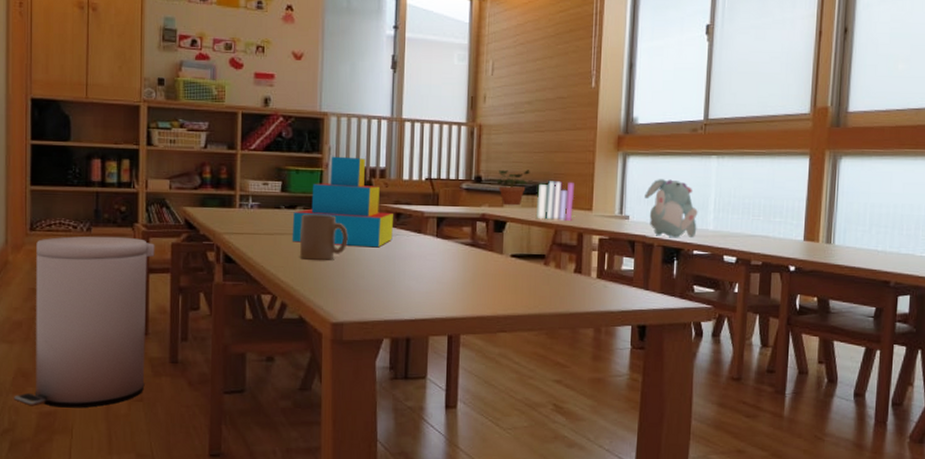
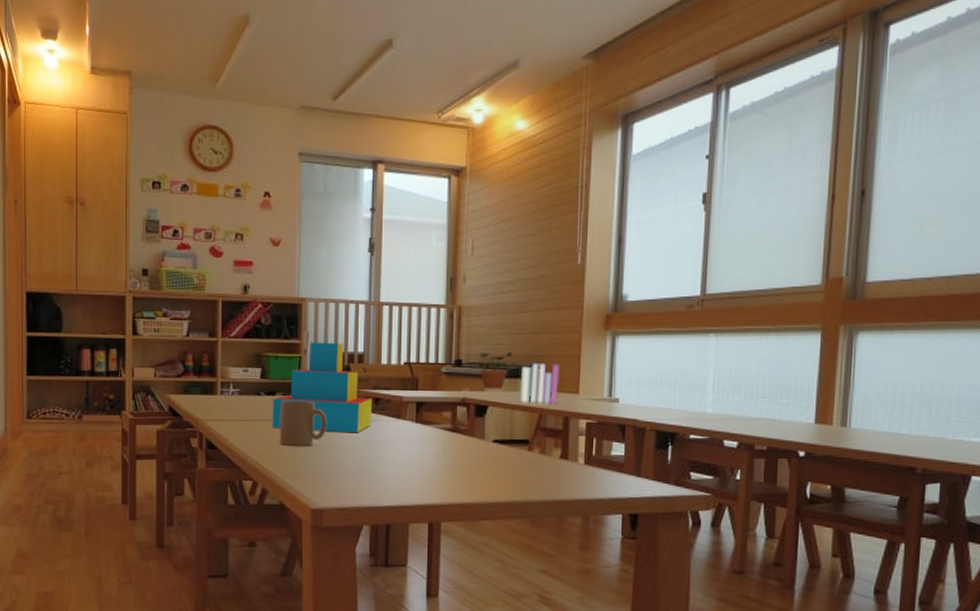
pedal bin: present [14,236,155,408] -> none [14,423,141,589]
stuffed animal: present [644,179,698,238] -> none [635,359,695,422]

